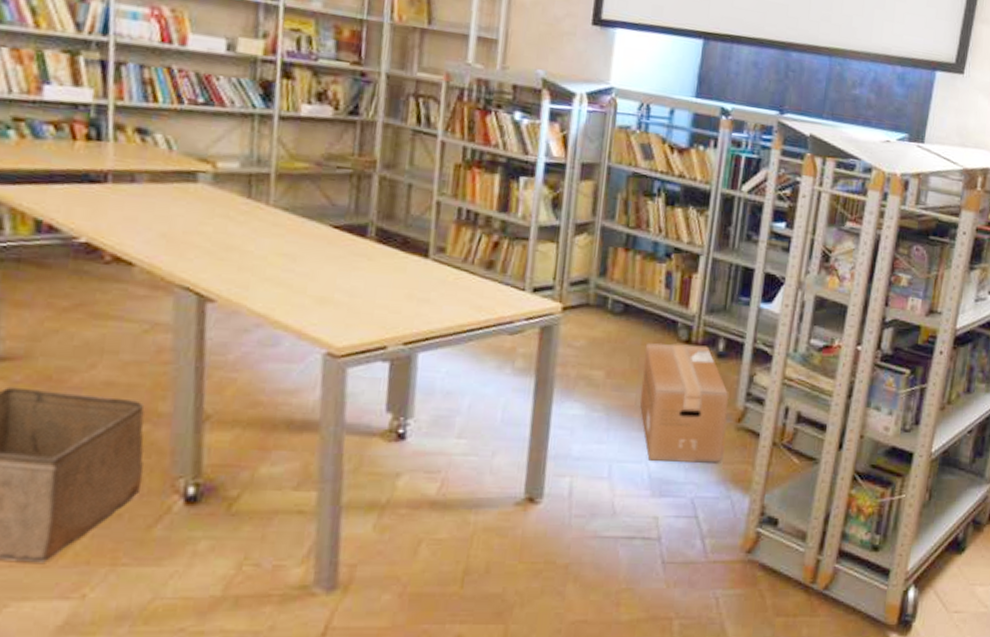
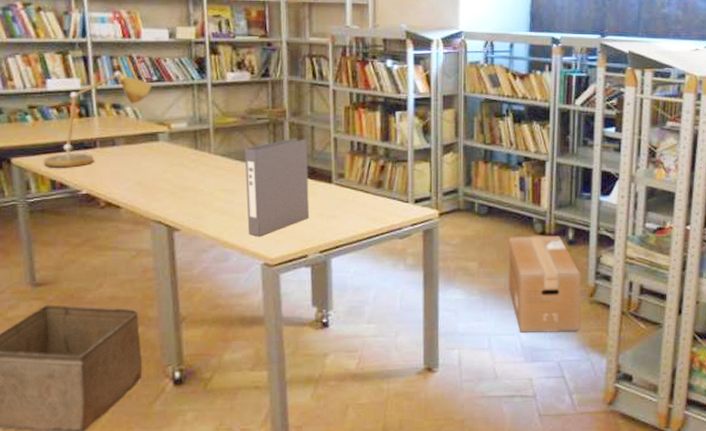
desk lamp: none [26,84,196,206] -> present [43,71,152,168]
binder: none [309,196,402,319] -> present [245,137,309,237]

